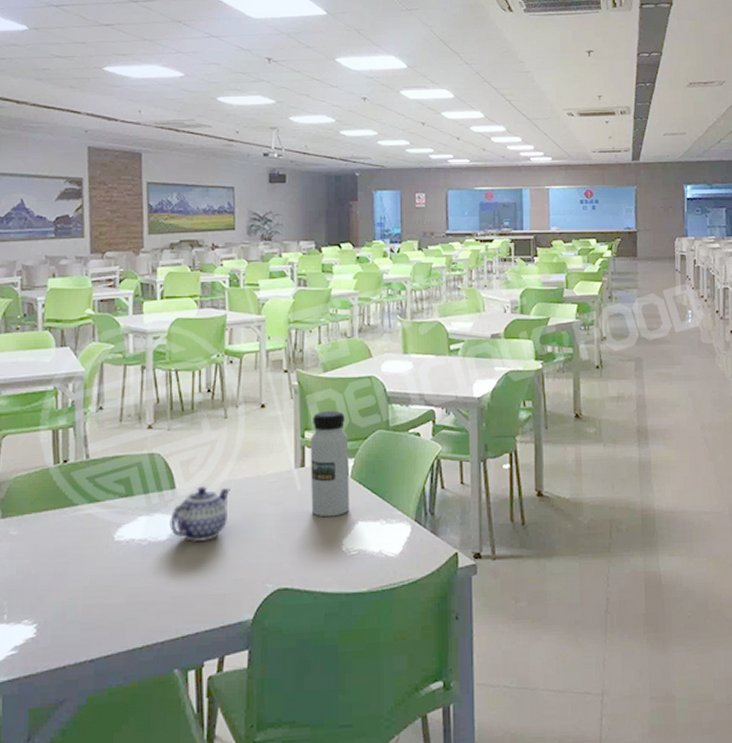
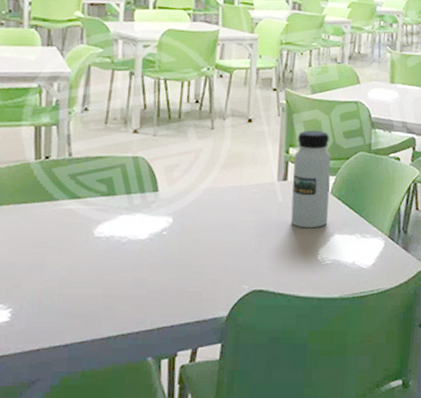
teapot: present [170,486,230,541] -> none [150,191,213,242]

